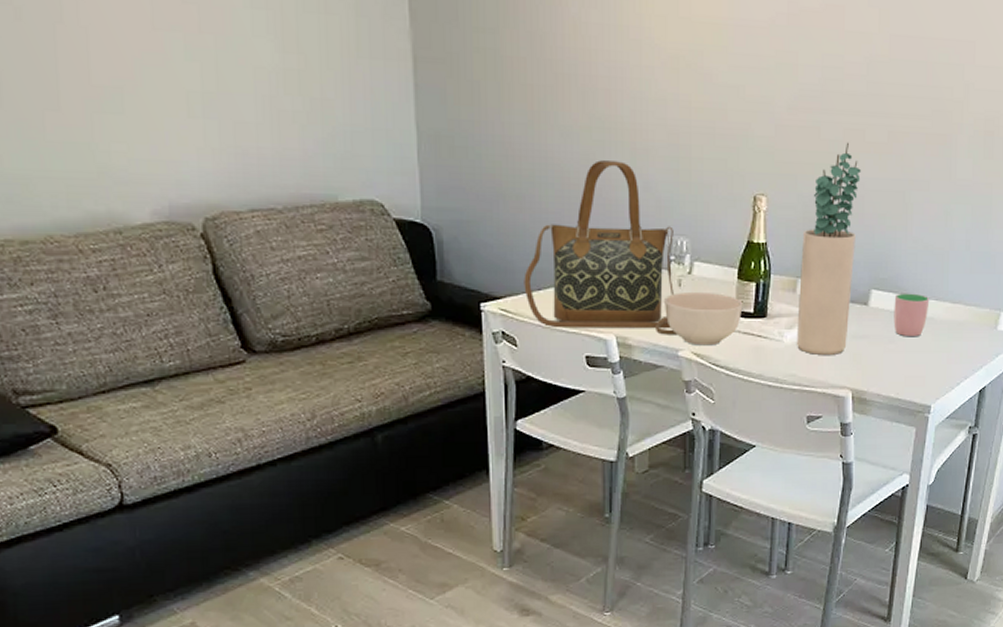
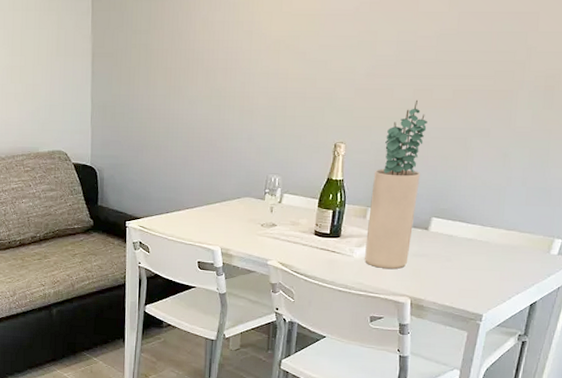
handbag: present [524,160,678,335] -> none [156,120,269,249]
bowl: present [665,291,743,346] -> none [259,216,322,258]
cup: present [893,293,930,337] -> none [451,220,486,257]

